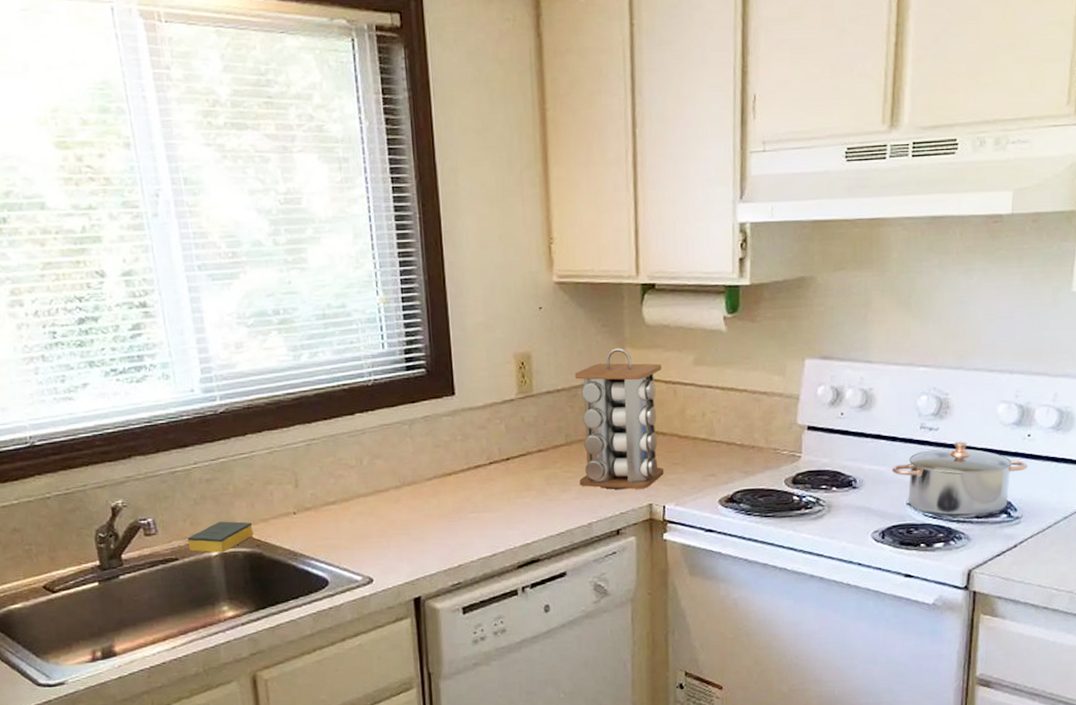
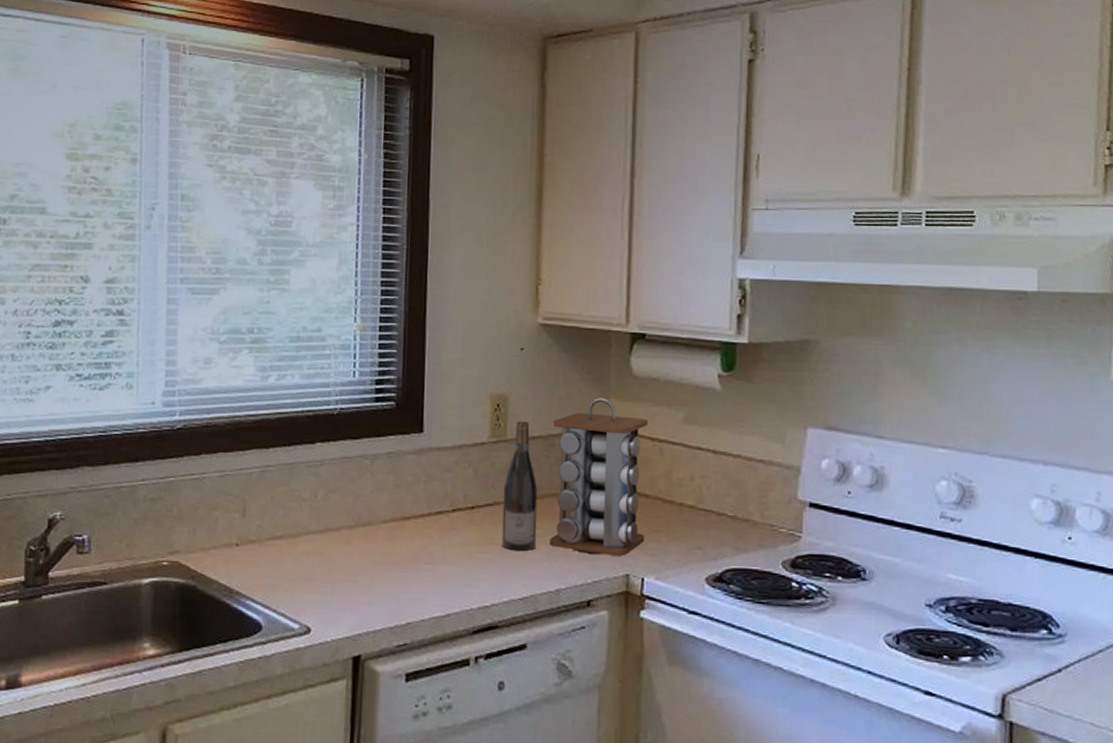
sponge: present [187,521,254,553] -> none [119,546,191,581]
wine bottle: none [534,375,568,493] -> present [502,420,538,551]
cooking pot: present [892,441,1028,519] -> none [907,537,1070,631]

